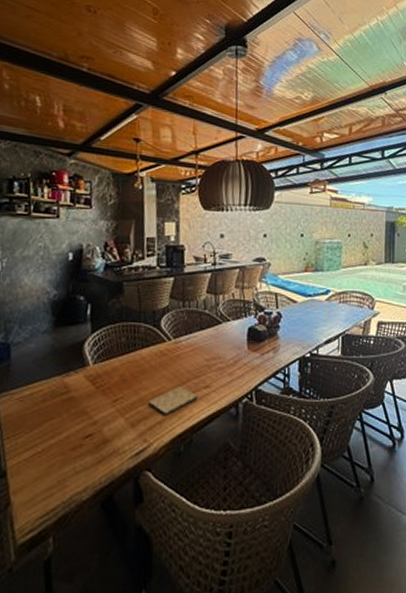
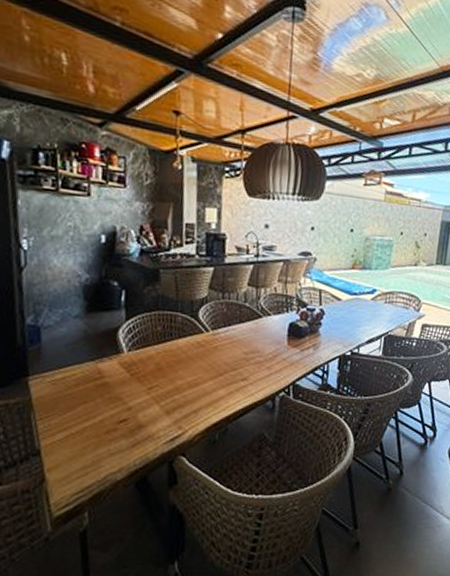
cutting board: present [147,387,198,415] -> none [183,378,235,405]

